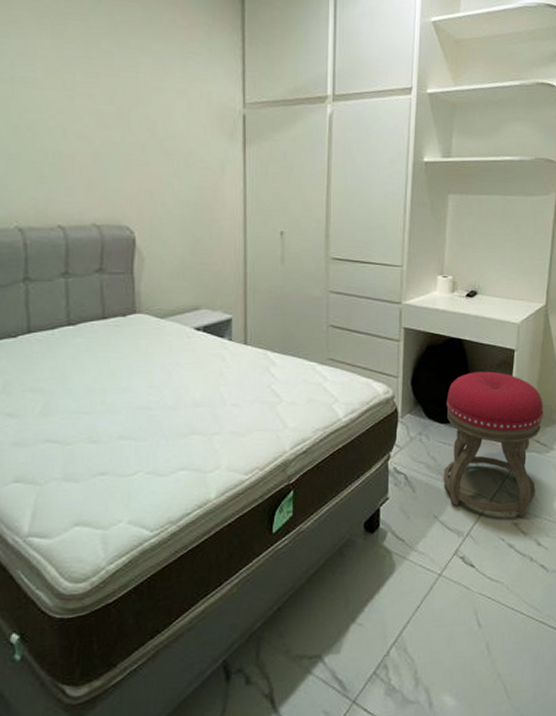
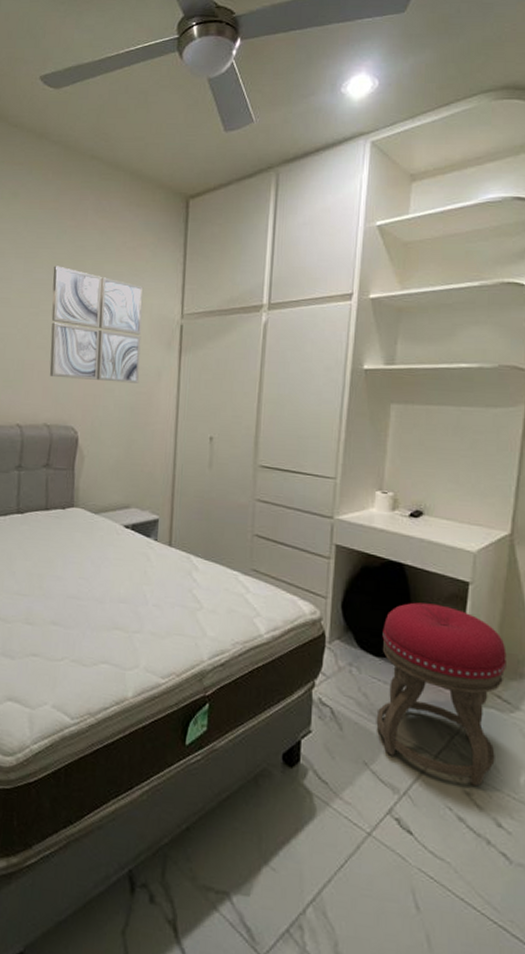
wall art: none [89,42,201,177] -> present [49,266,144,383]

